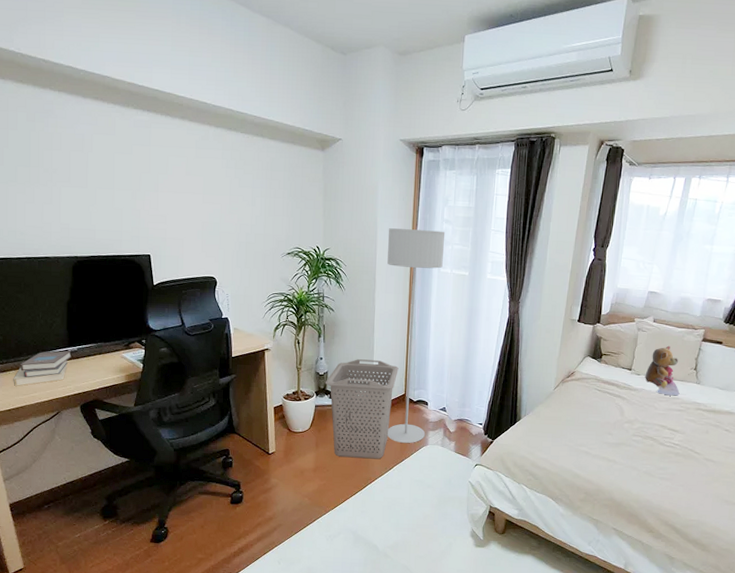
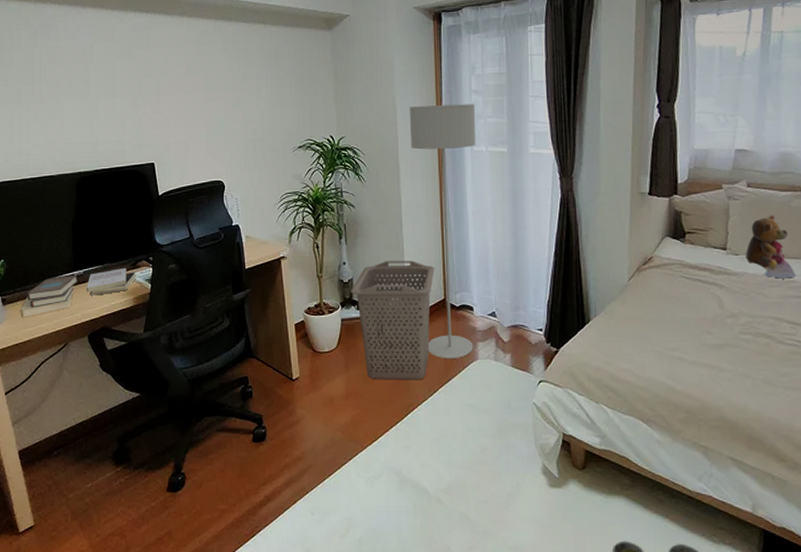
books: none [79,347,130,371] -> present [86,267,137,295]

